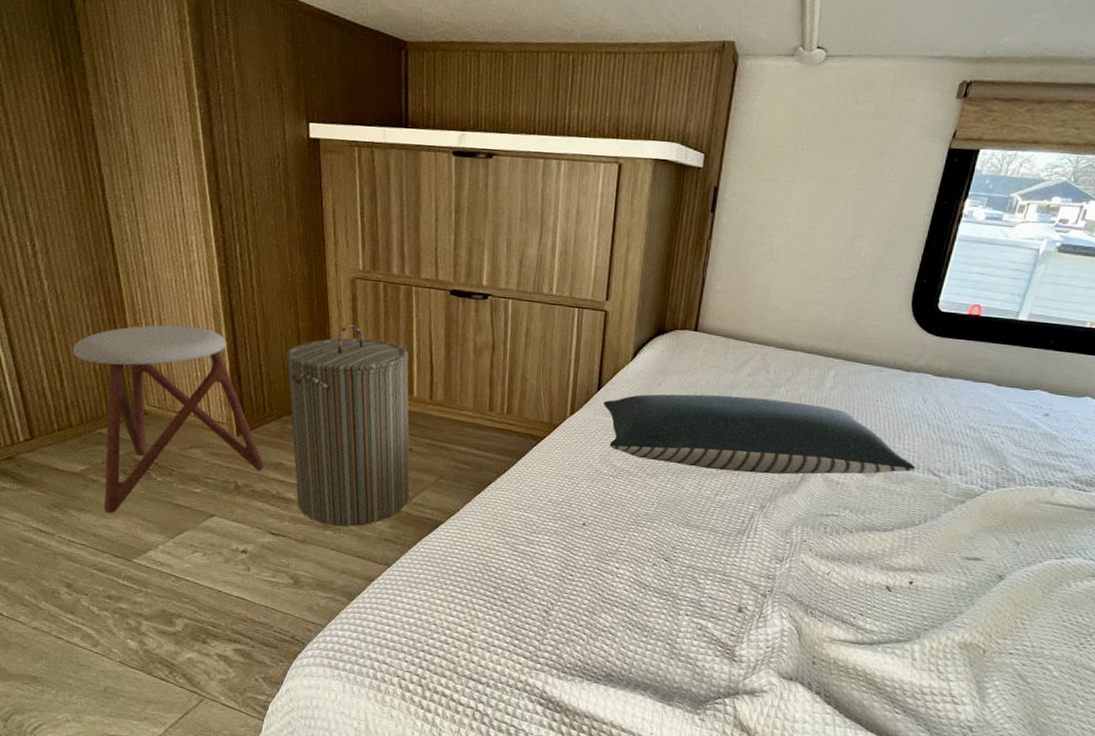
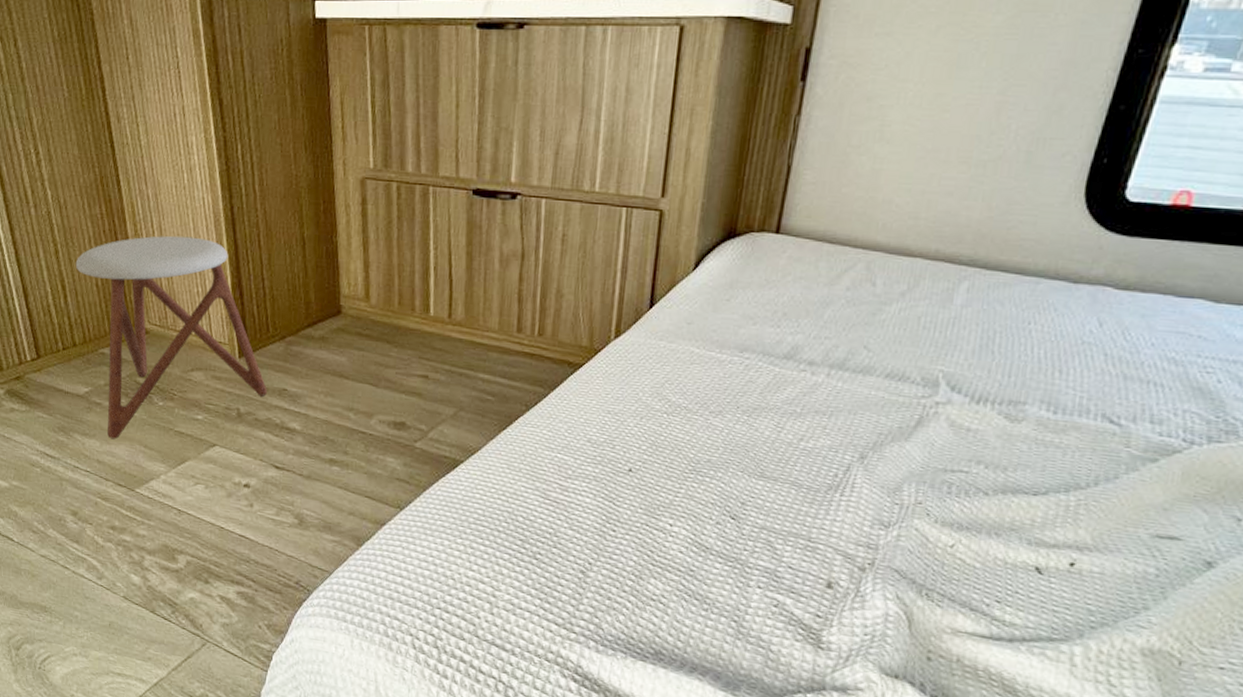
laundry hamper: present [285,324,410,527] -> none [290,232,426,463]
pillow: present [603,394,916,475] -> none [655,312,1084,420]

